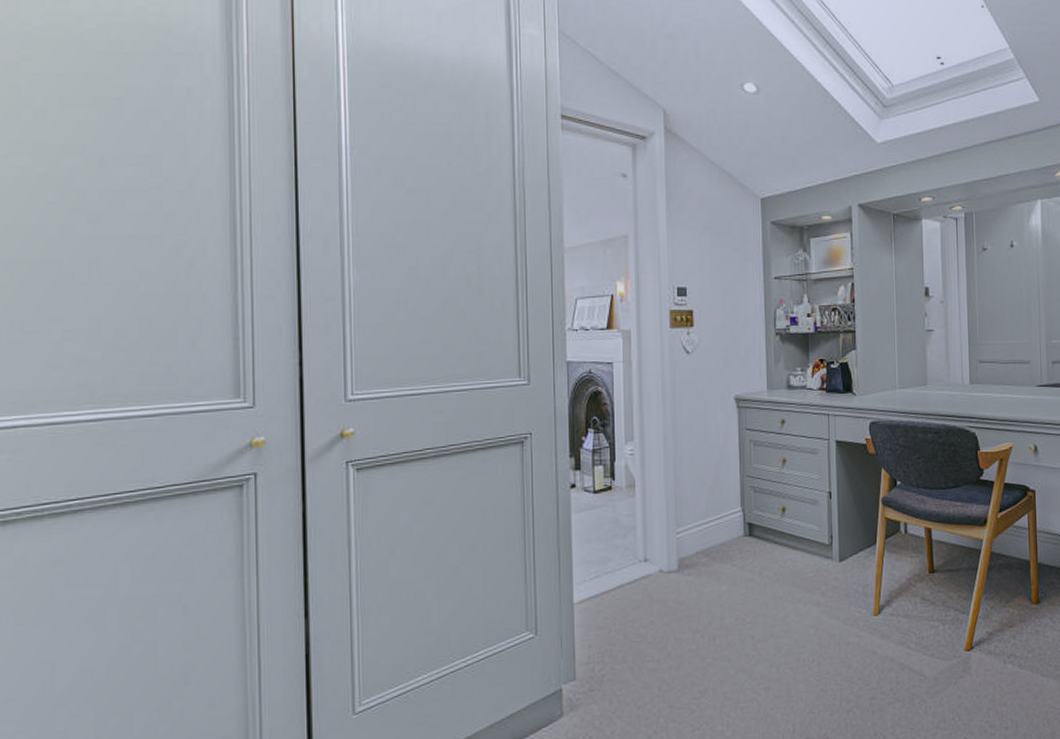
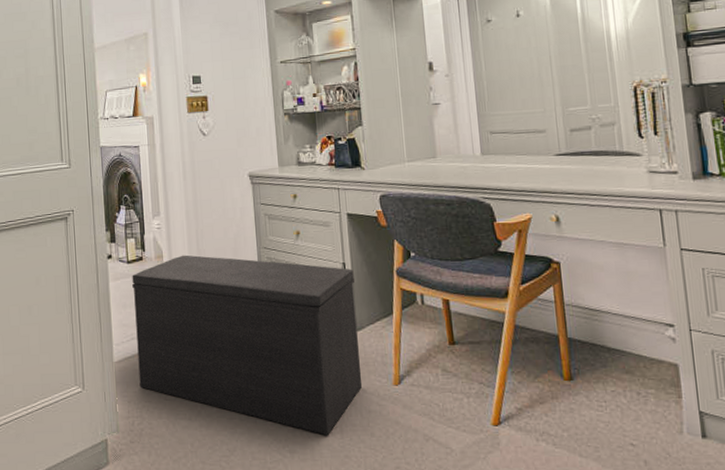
bench: none [598,483,842,671] -> present [132,255,363,436]

